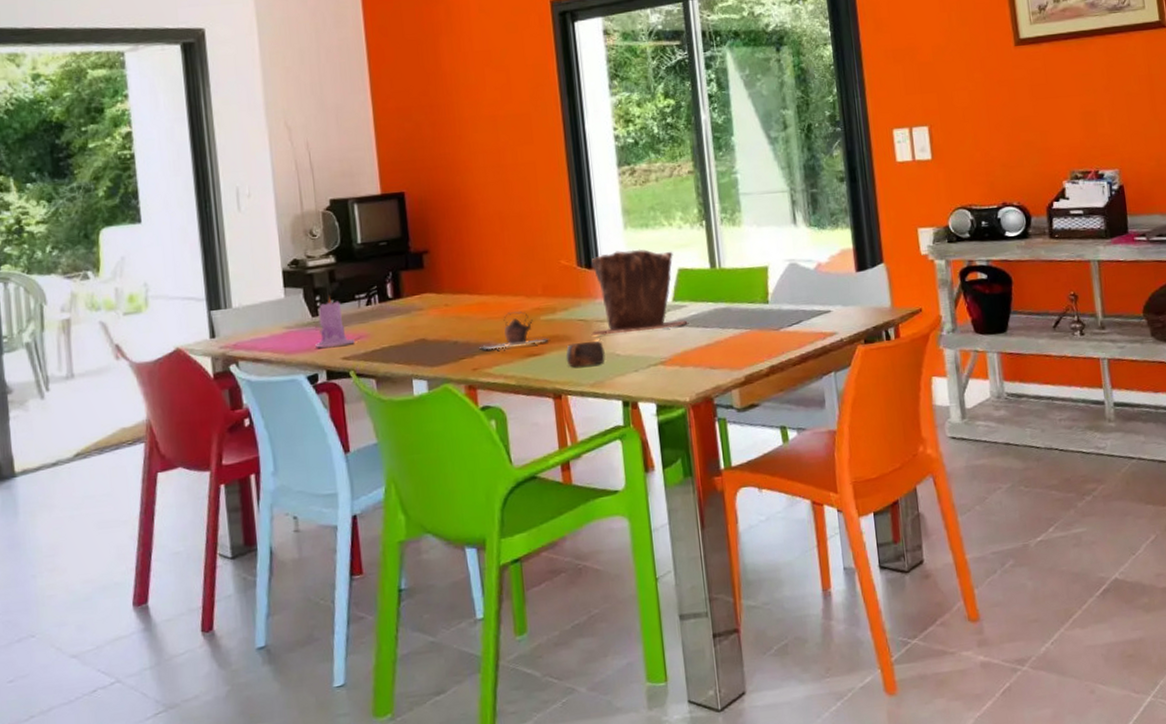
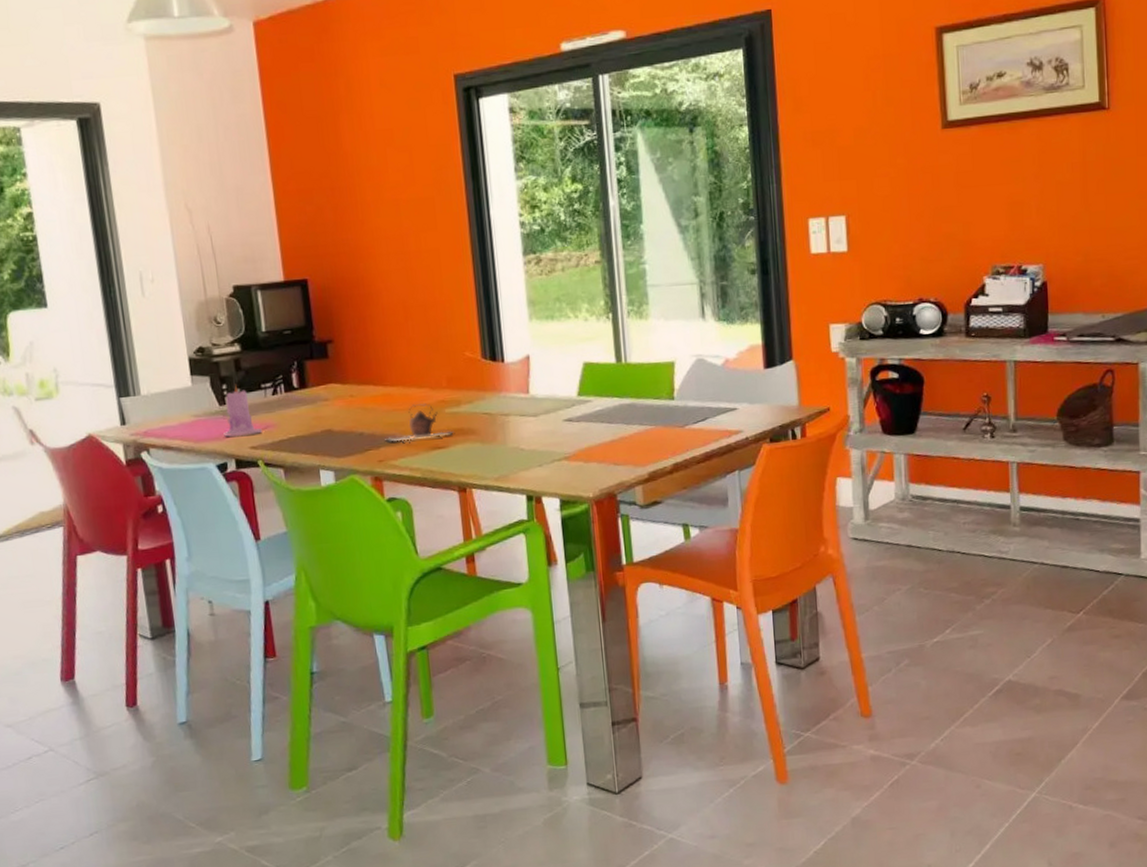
cup: present [566,341,605,367] -> none [470,435,510,461]
plant pot: present [591,249,689,336] -> none [495,341,594,429]

